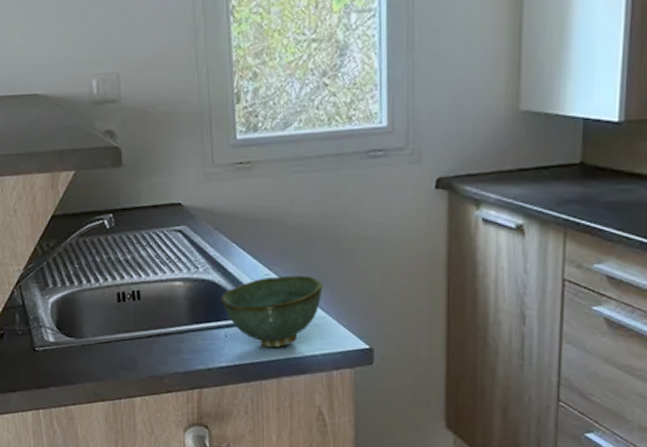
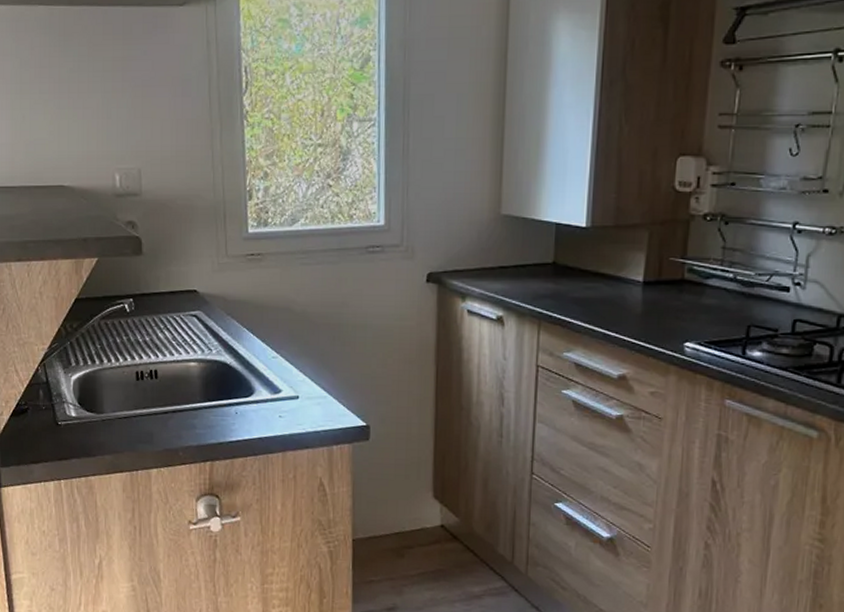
bowl: present [220,275,323,348] -> none [231,358,325,424]

